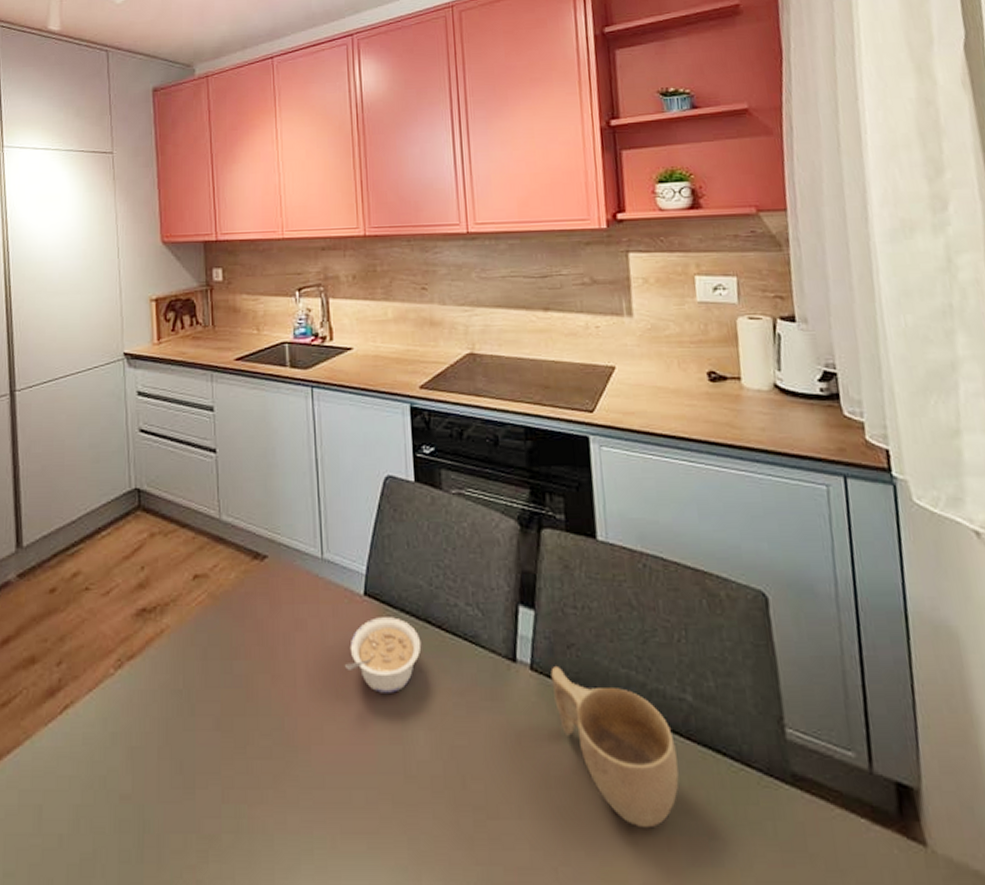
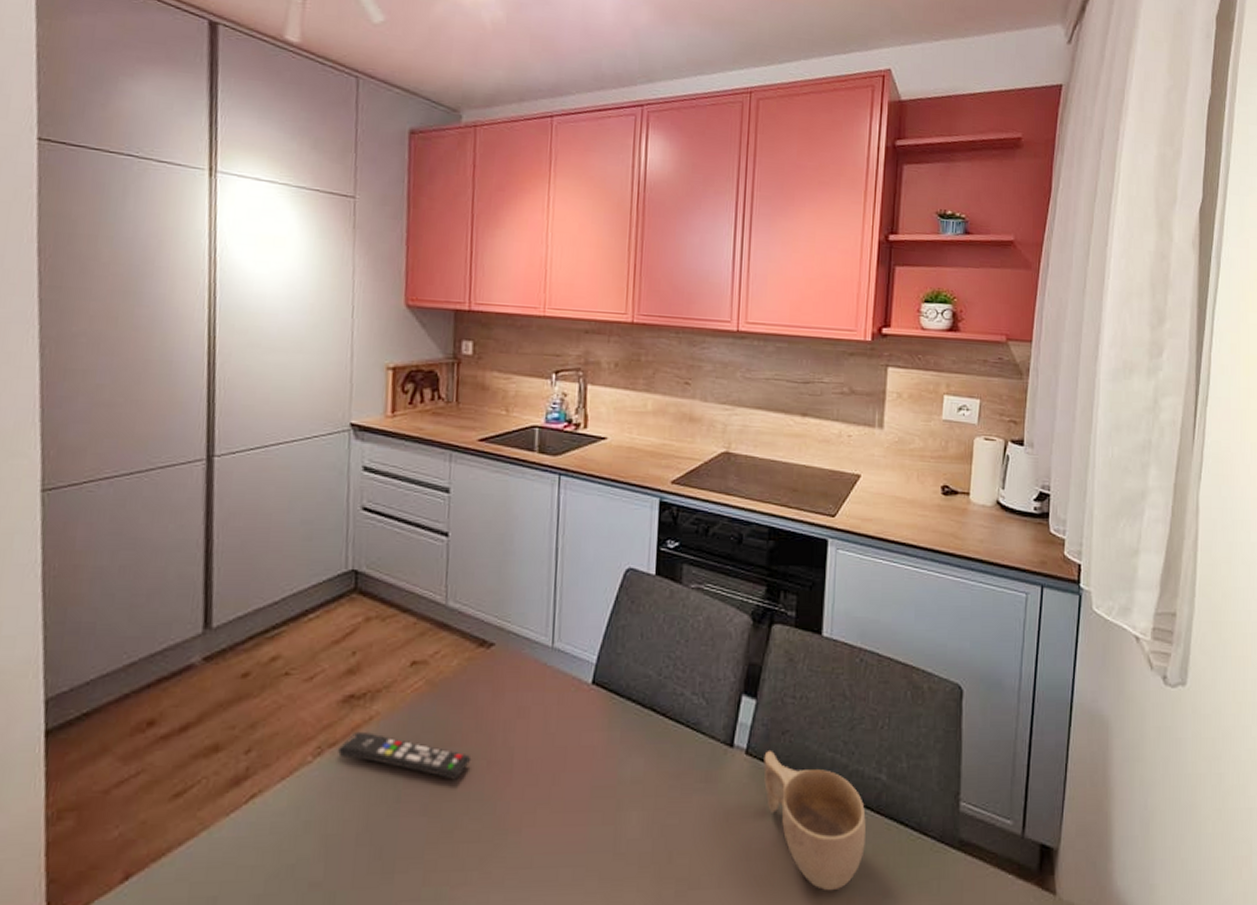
remote control: none [135,644,257,694] -> present [337,731,472,780]
legume: present [344,617,422,693] -> none [564,705,644,777]

